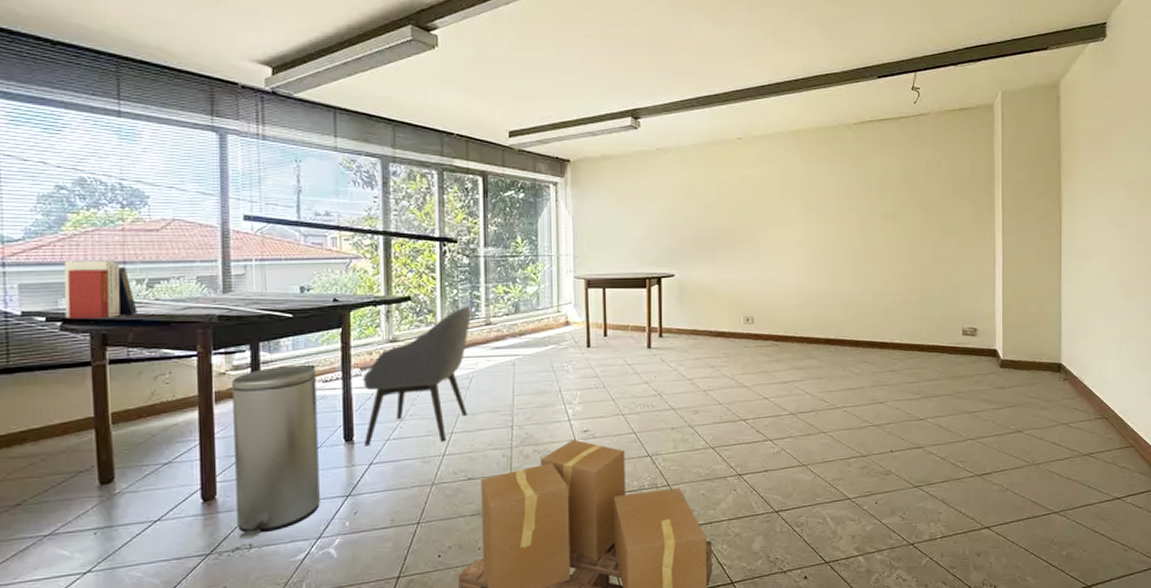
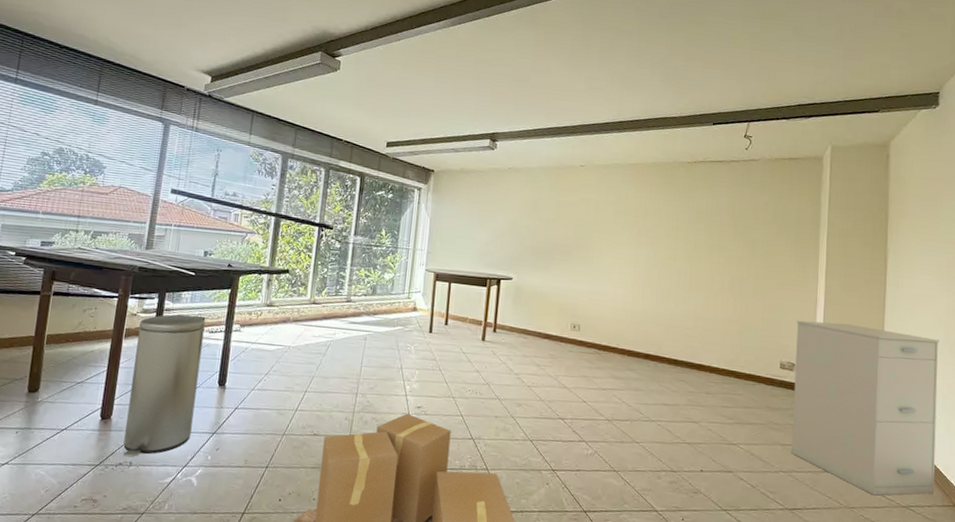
books: present [64,260,138,320] -> none [29,210,81,259]
chair: present [362,306,471,446] -> none [233,283,336,399]
filing cabinet: none [976,280,1113,449] -> present [791,320,939,496]

